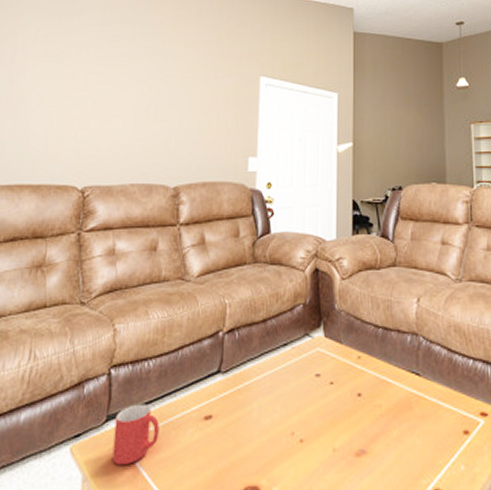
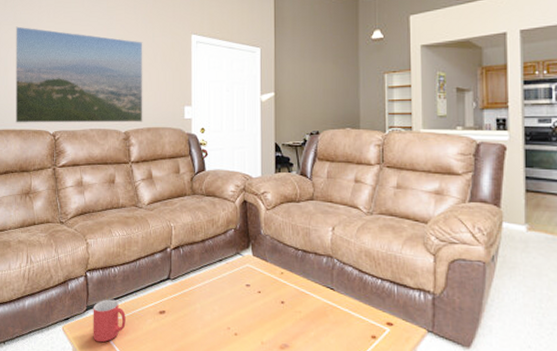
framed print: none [33,60,203,176] -> present [15,26,143,123]

